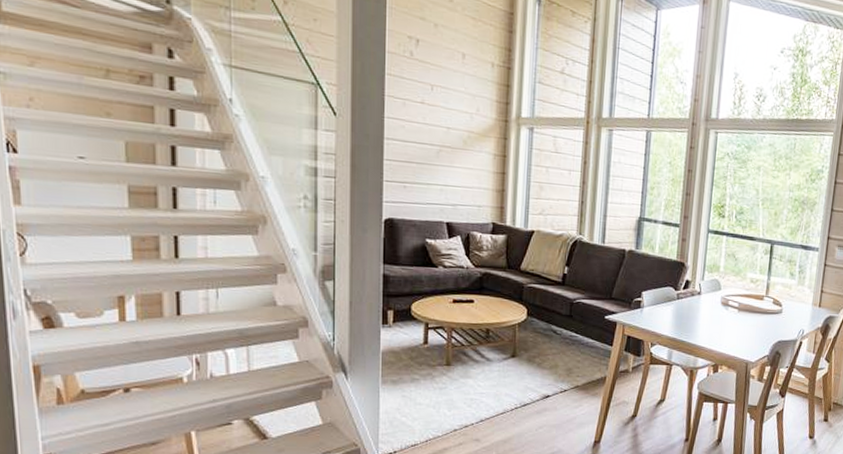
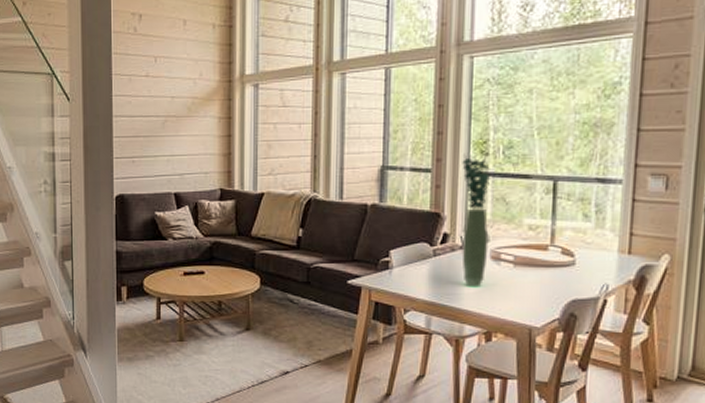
vase: none [699,214,725,328] -> present [461,154,491,288]

